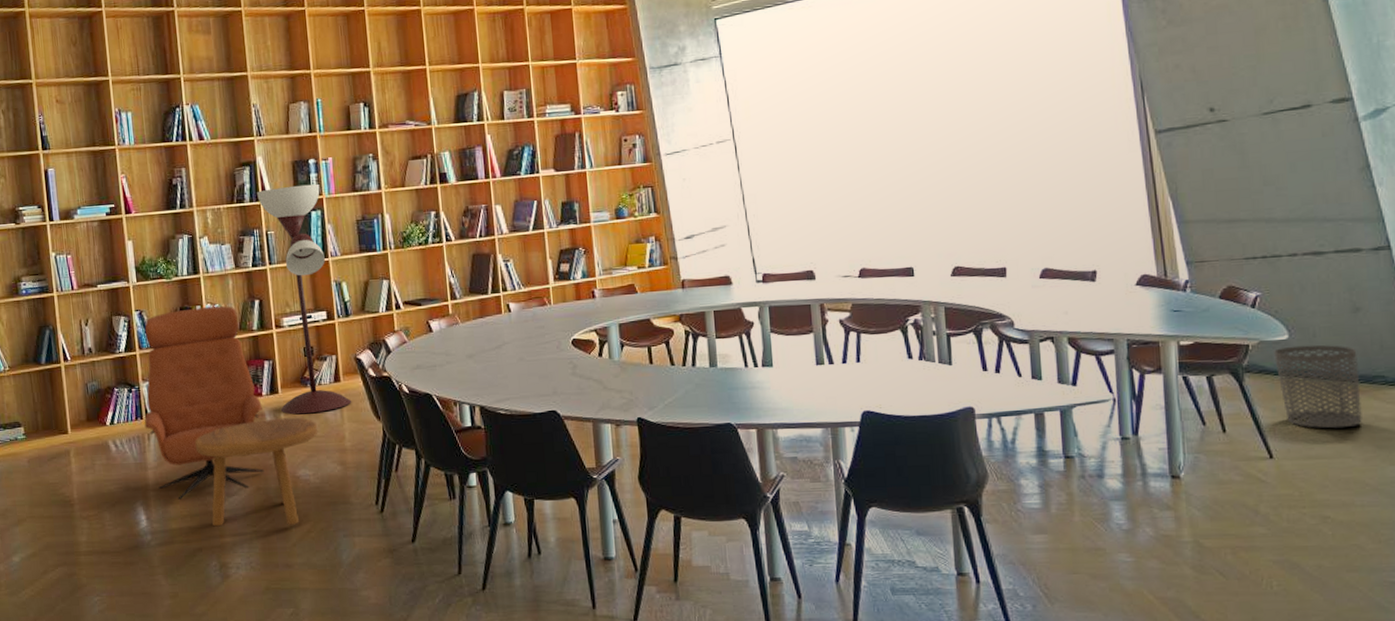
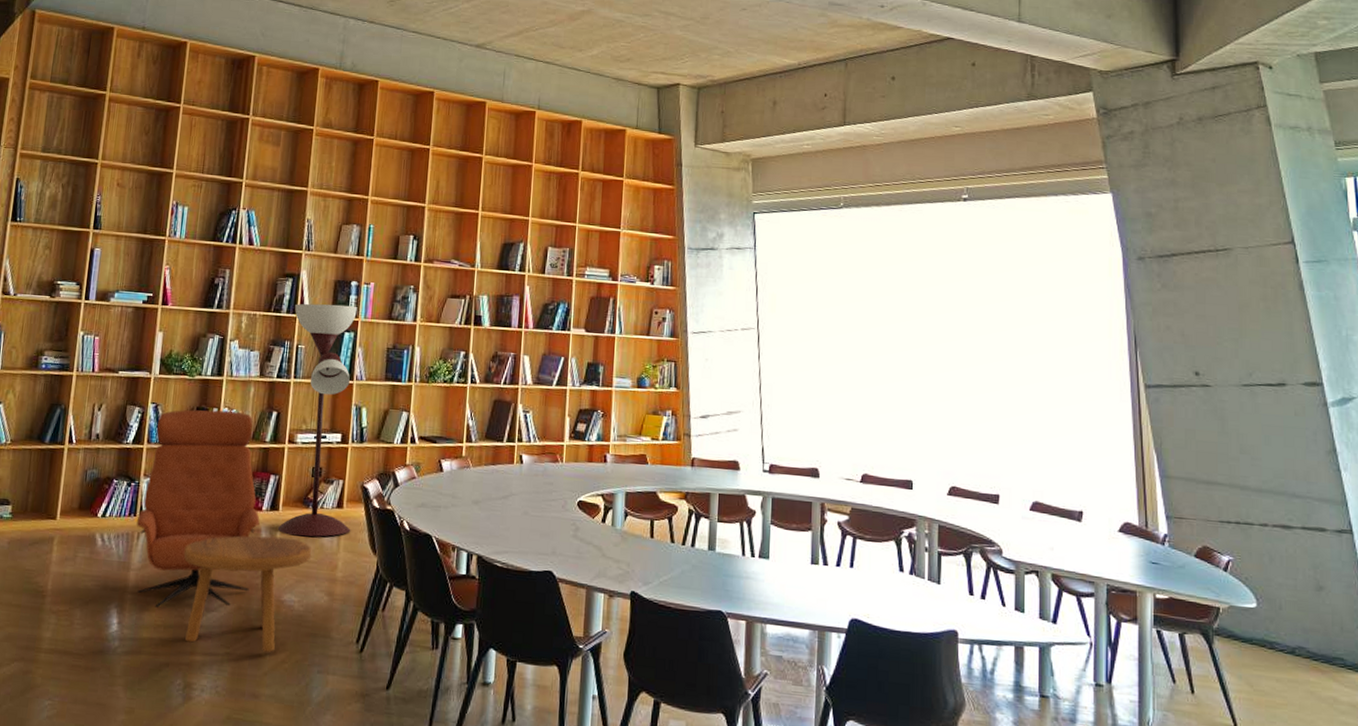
waste bin: present [1274,344,1362,429] -> none [1243,615,1322,706]

